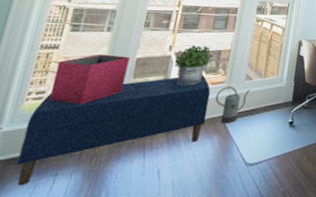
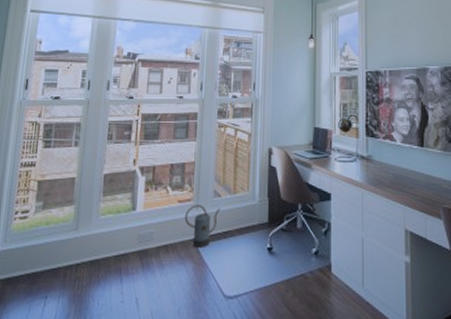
bench: present [17,75,211,186] -> none [13,192,179,307]
storage bin: present [48,54,130,104] -> none [32,170,98,224]
potted plant: present [174,45,214,86] -> none [140,158,178,204]

